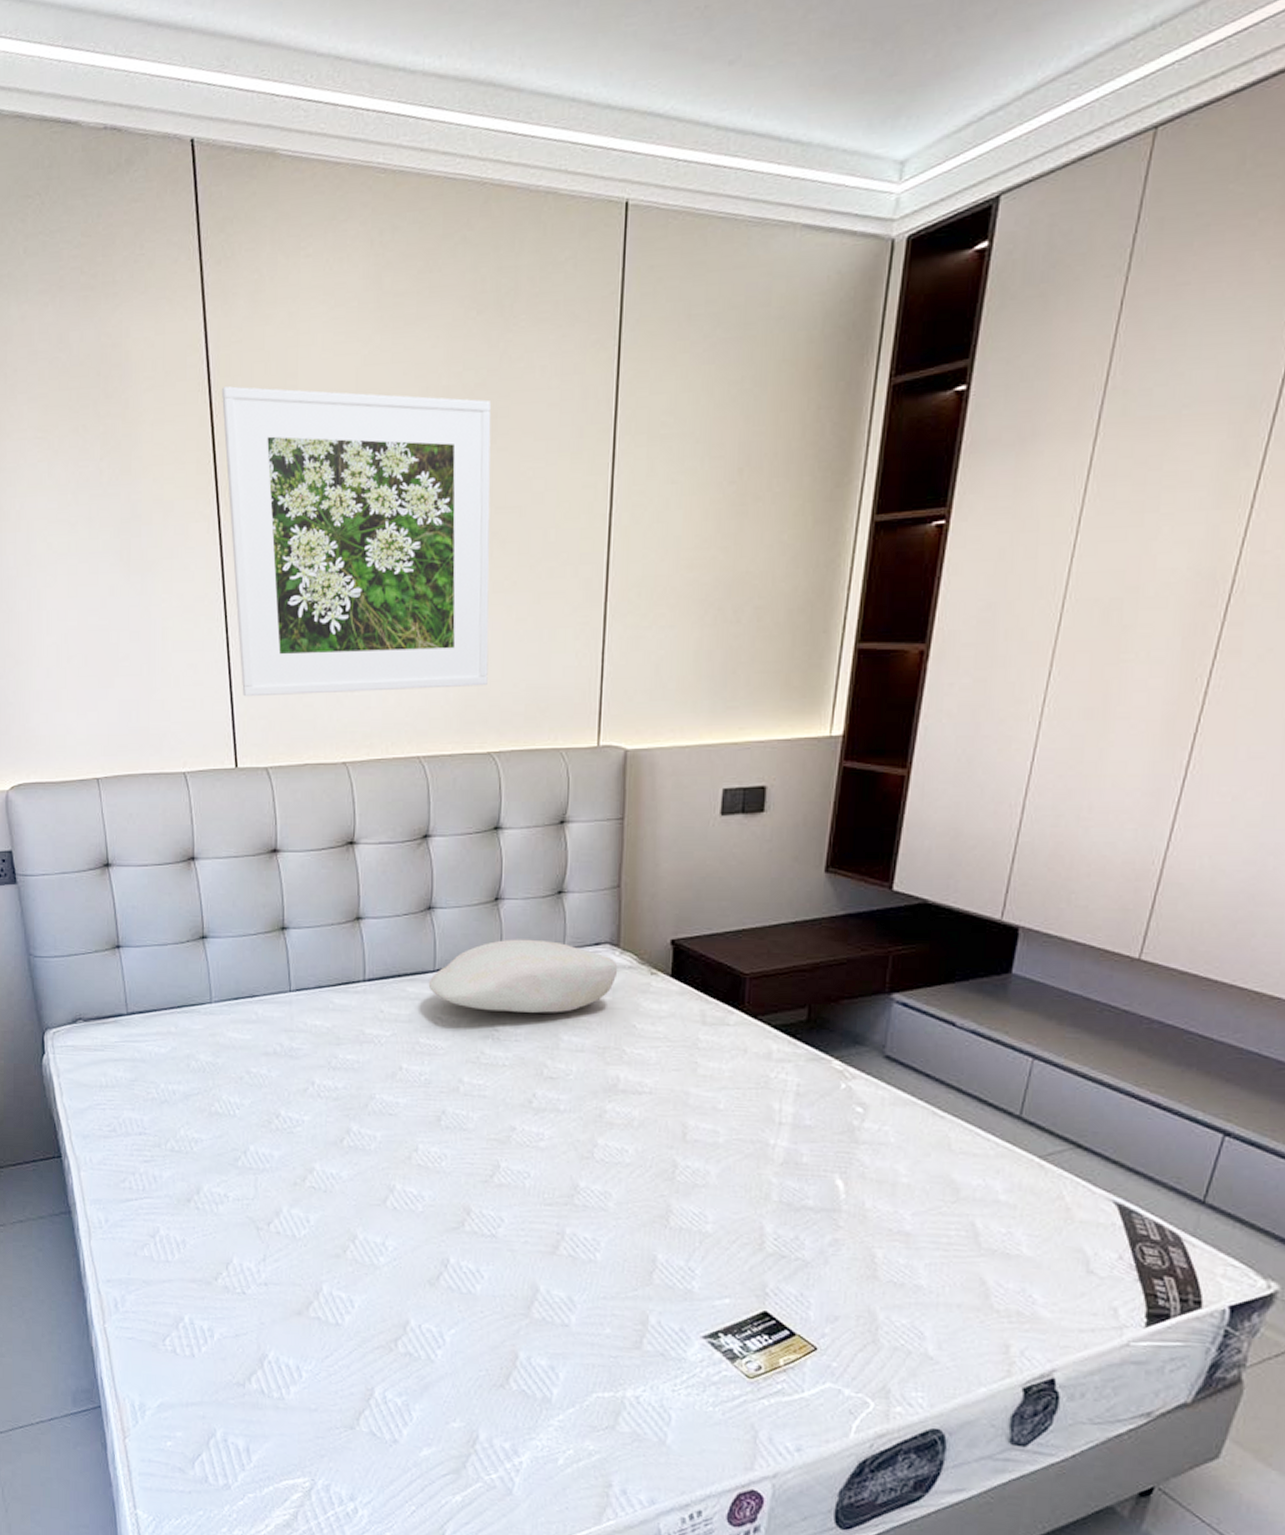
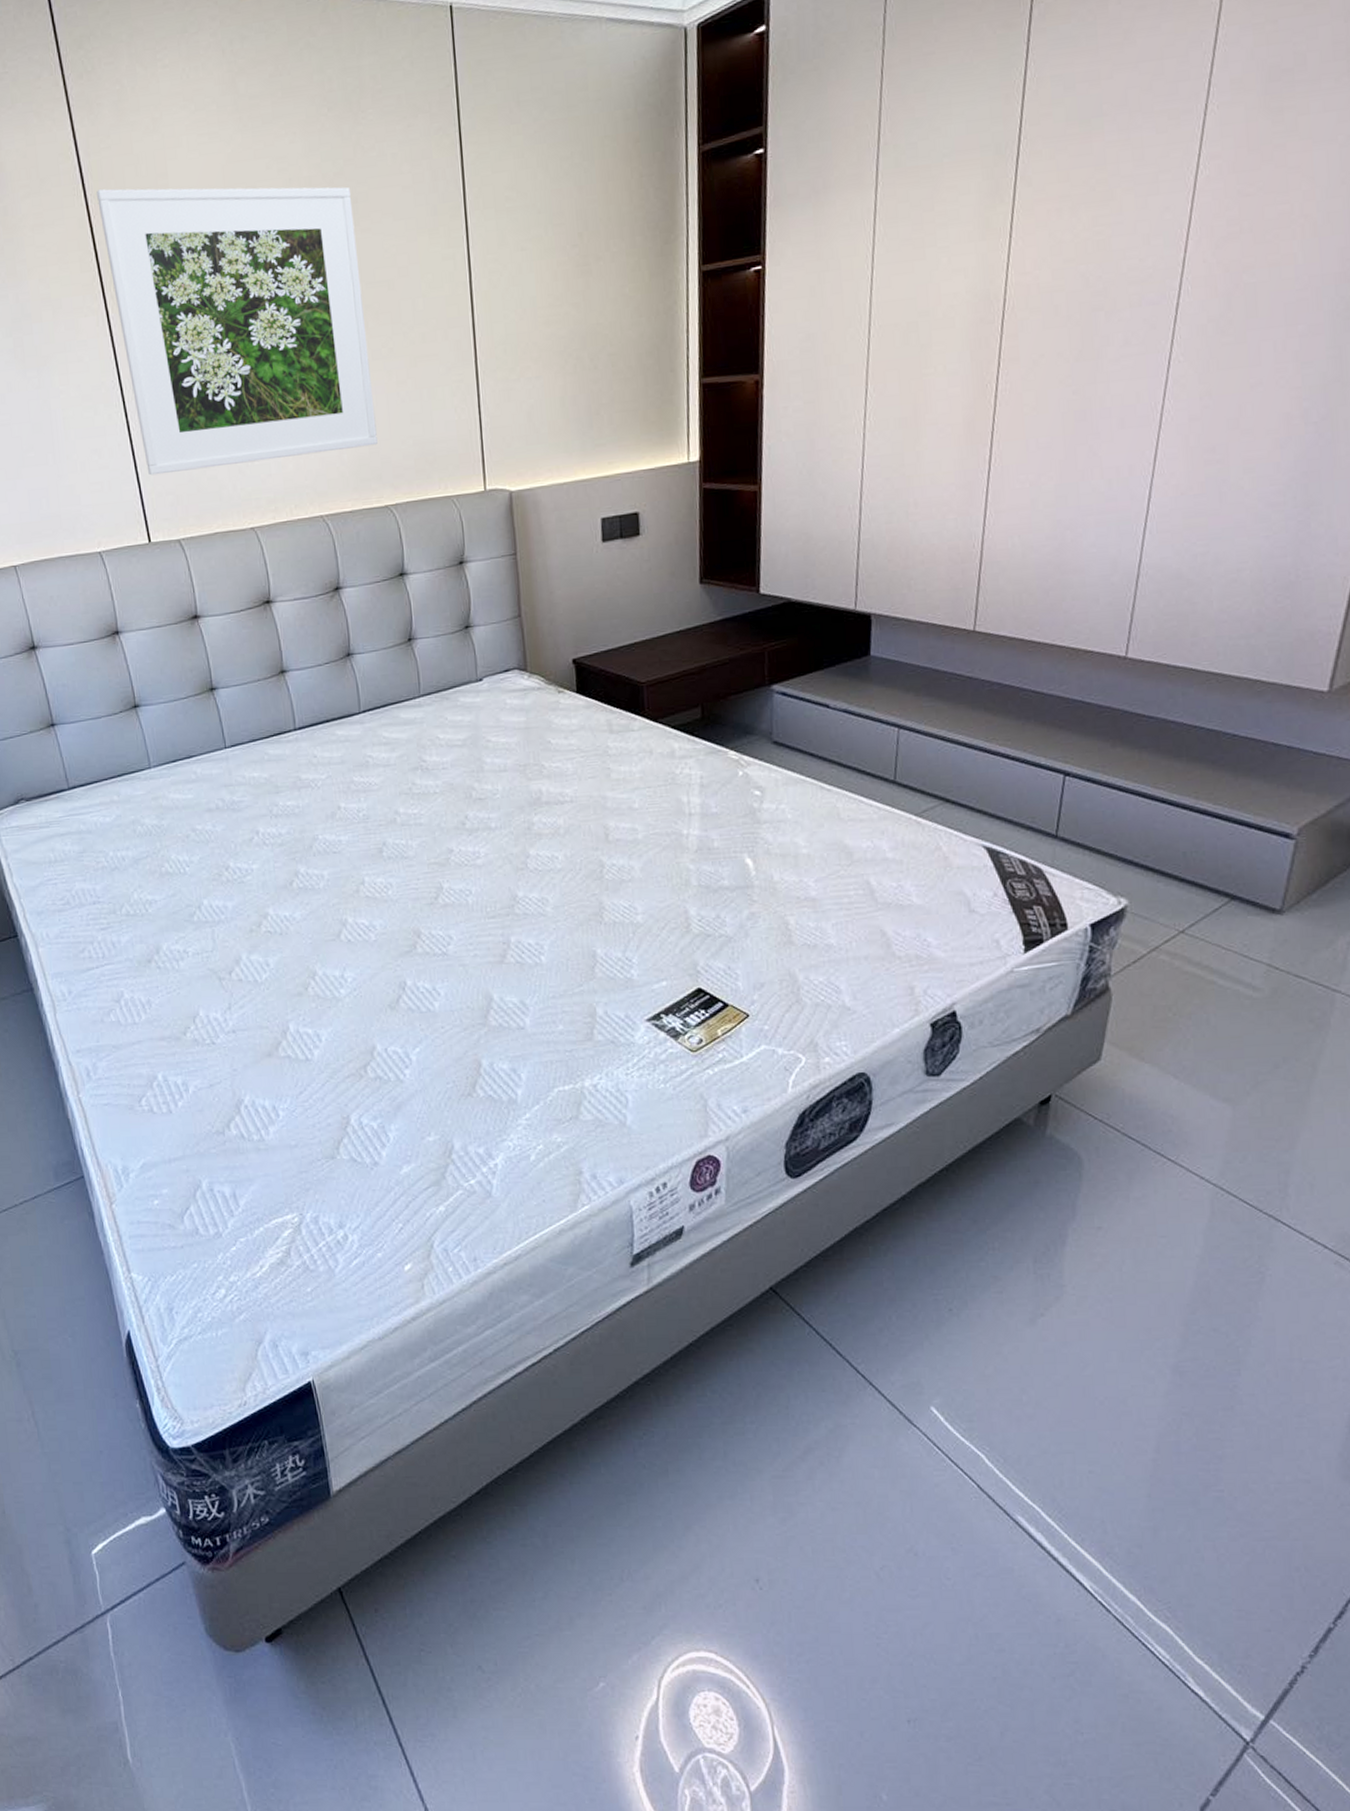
pillow: present [428,939,618,1013] -> none [355,672,529,744]

